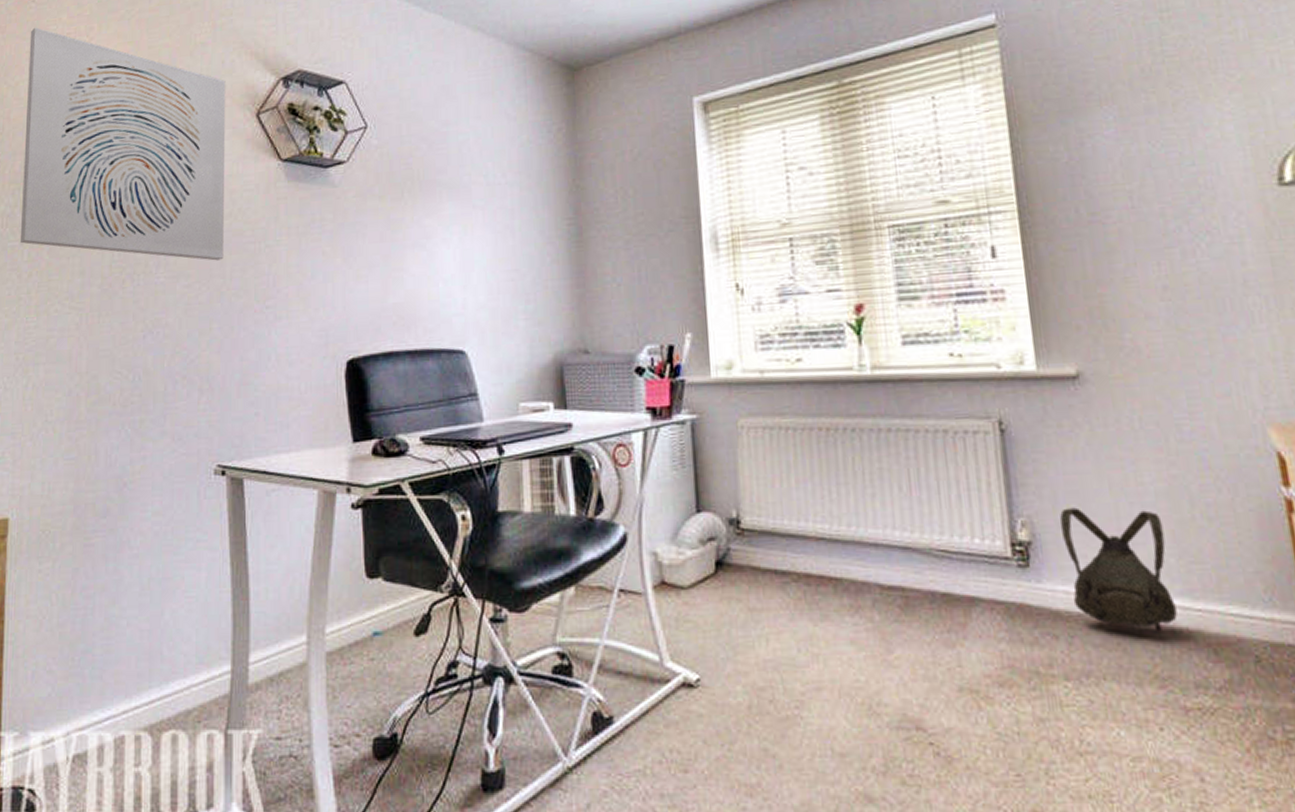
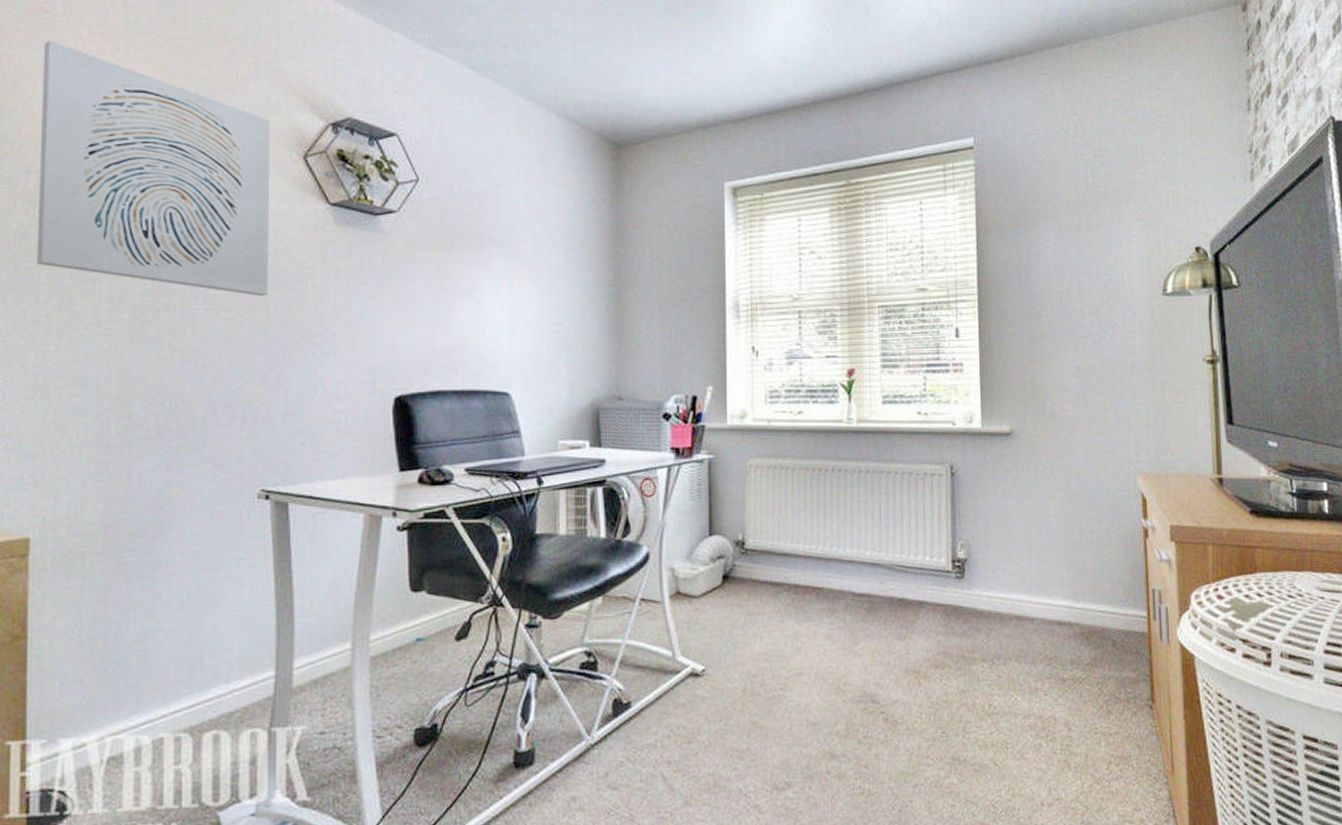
backpack: present [1060,507,1178,632] -> none [988,533,1064,625]

